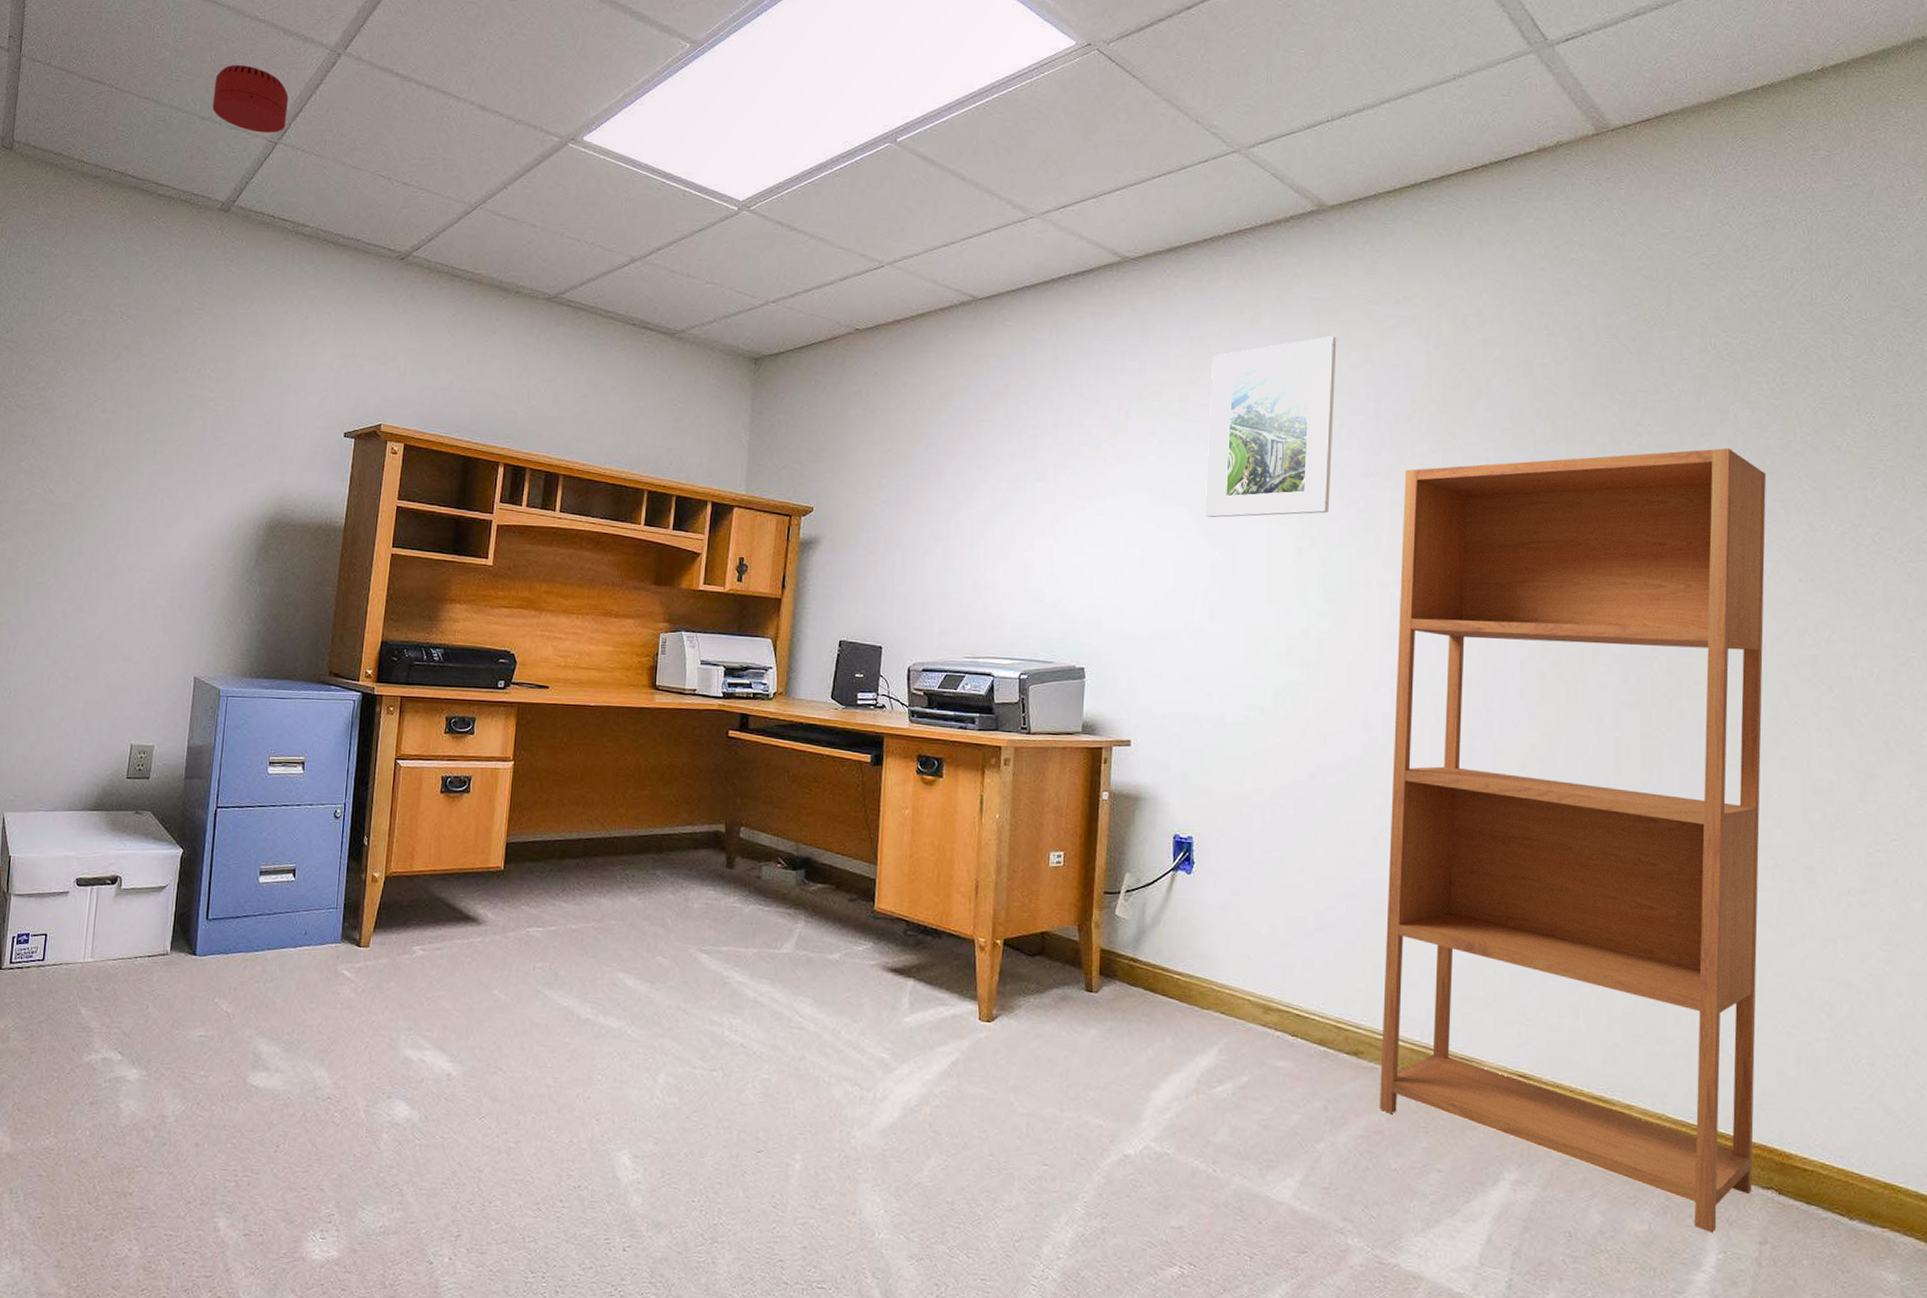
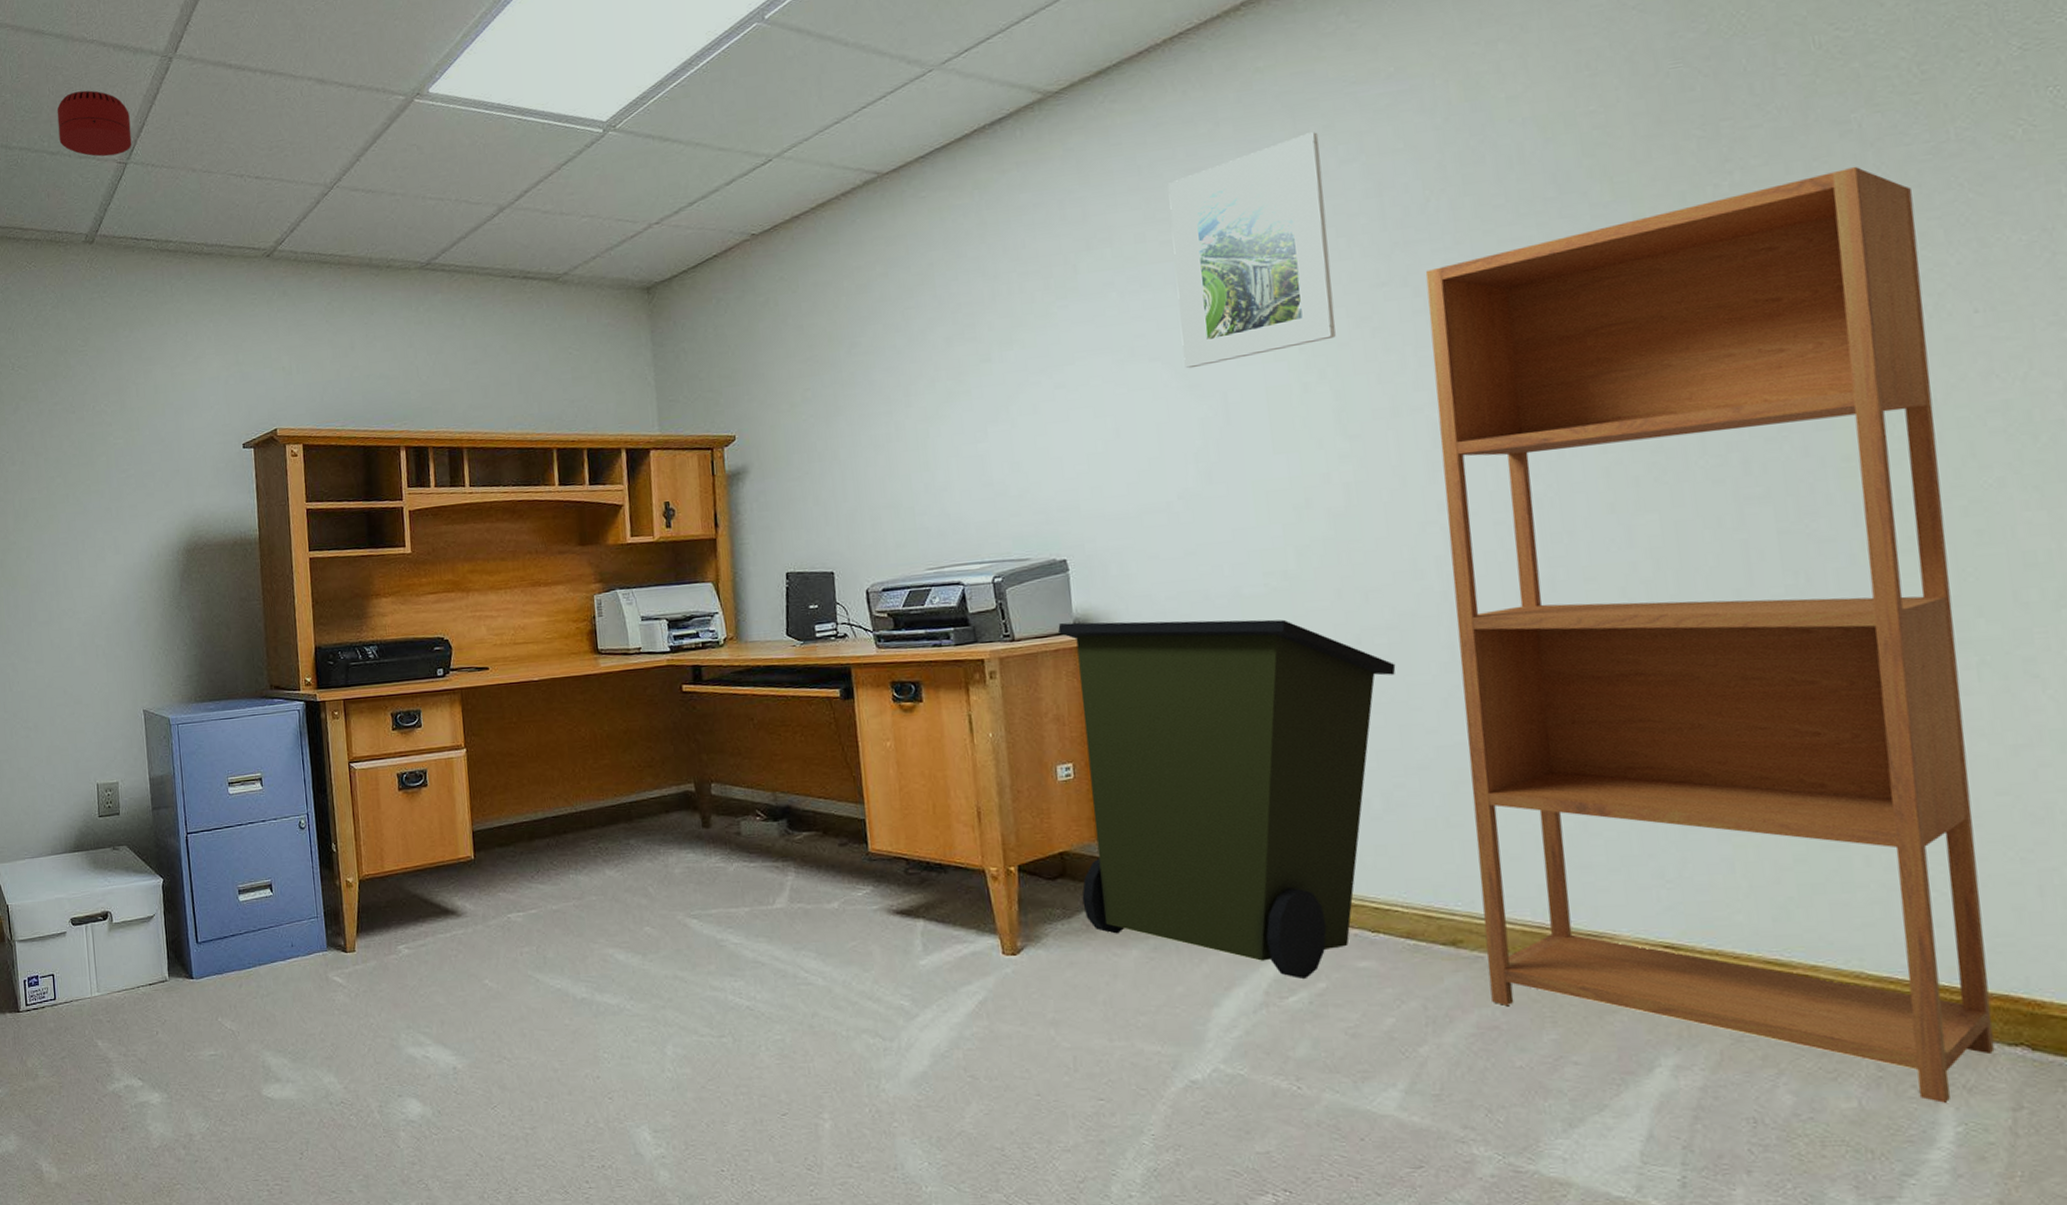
trash can: none [1055,724,1340,1071] -> present [1058,619,1396,979]

